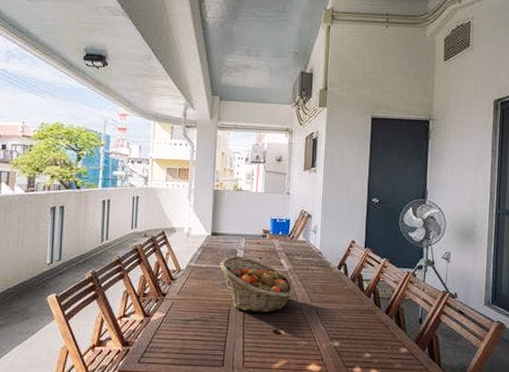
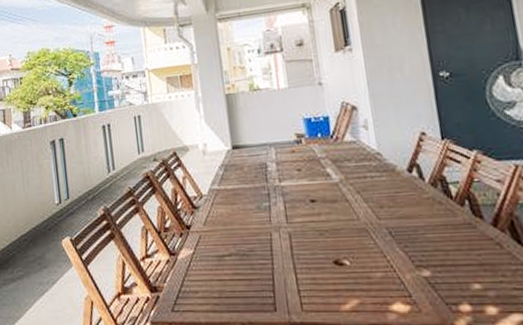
fruit basket: present [219,256,294,313] -> none [248,170,353,240]

